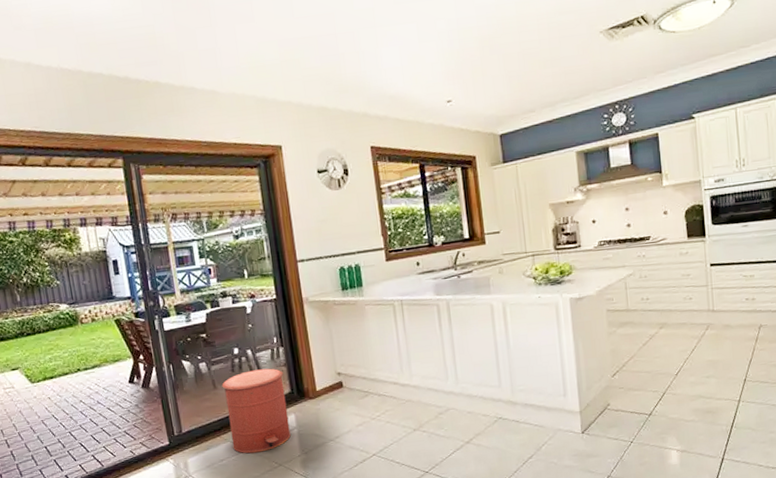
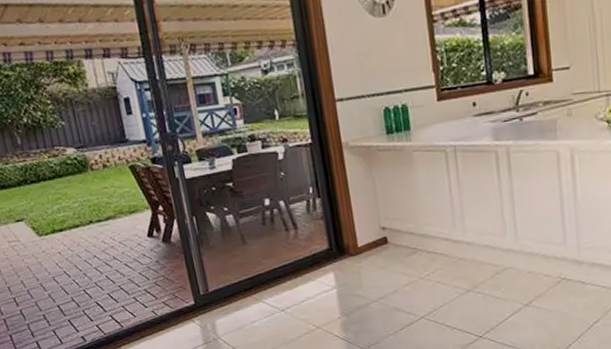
trash can: present [221,368,291,454] -> none [251,221,330,315]

